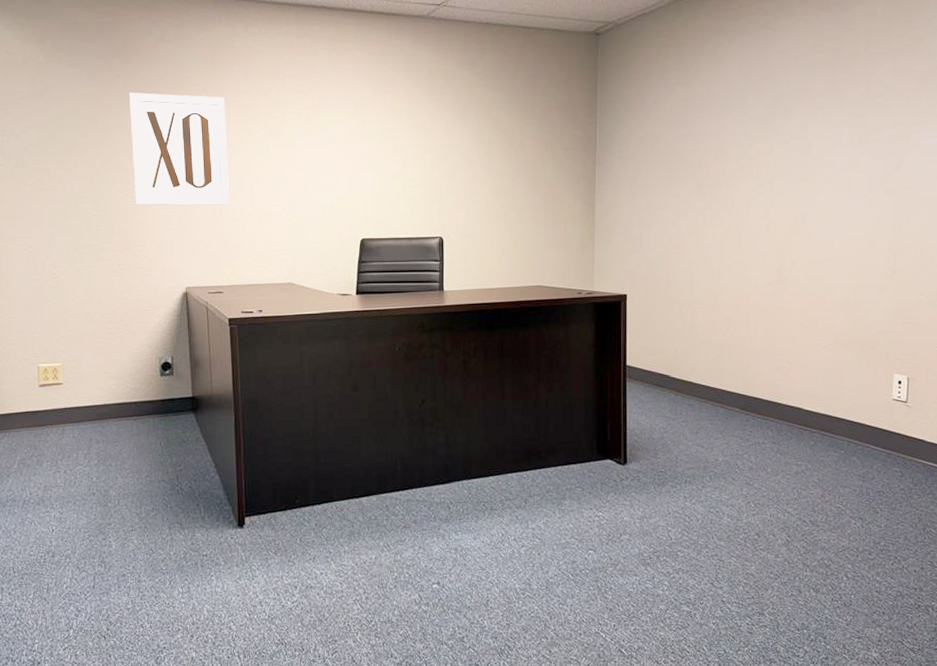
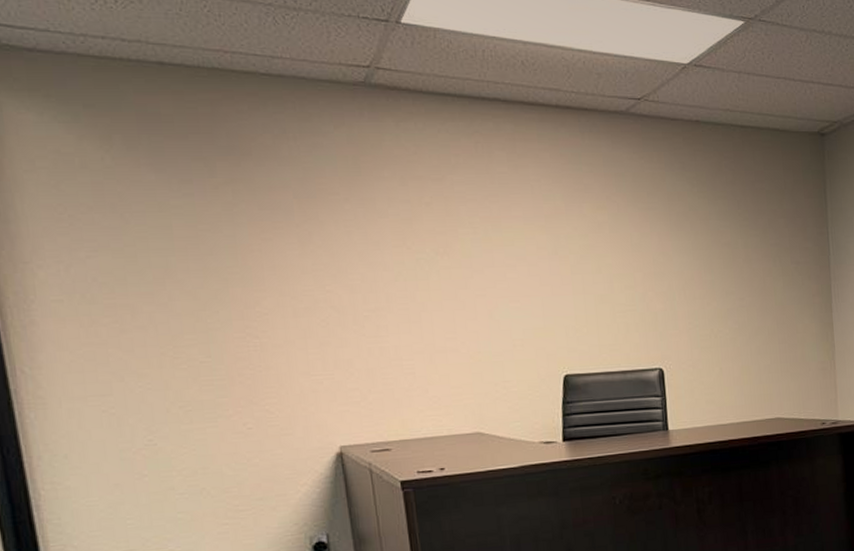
wall art: present [129,92,229,206] -> none [242,204,391,347]

